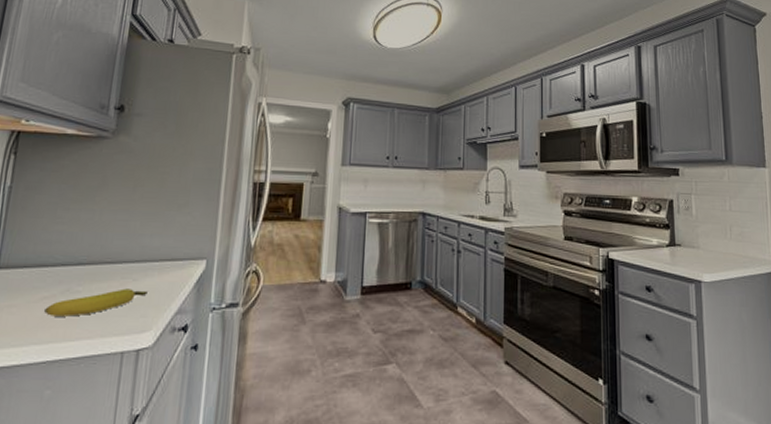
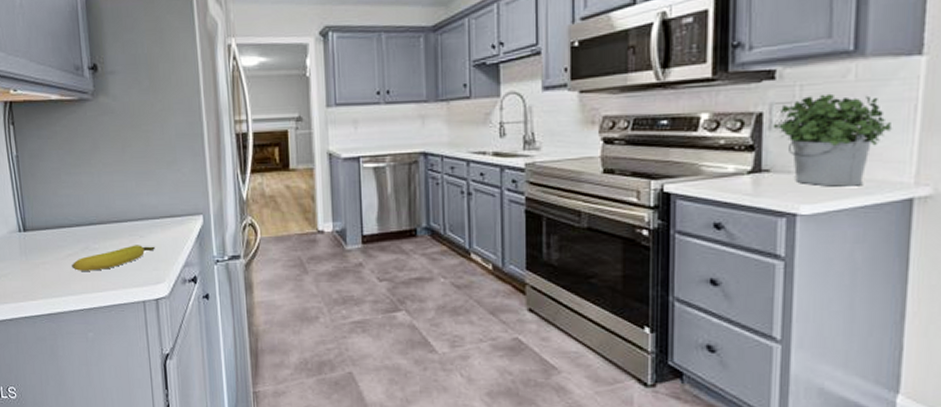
potted plant: none [680,189,755,261] -> present [772,93,893,187]

